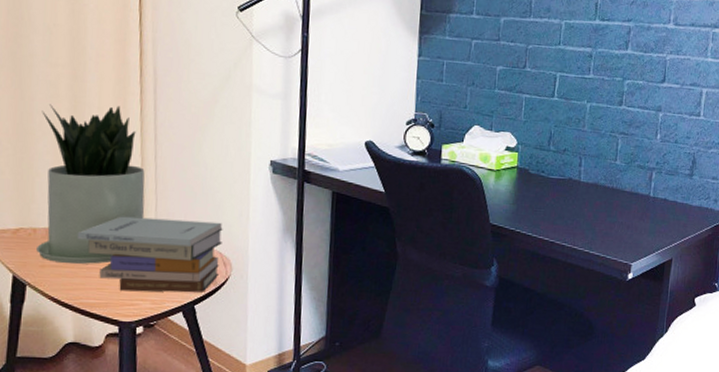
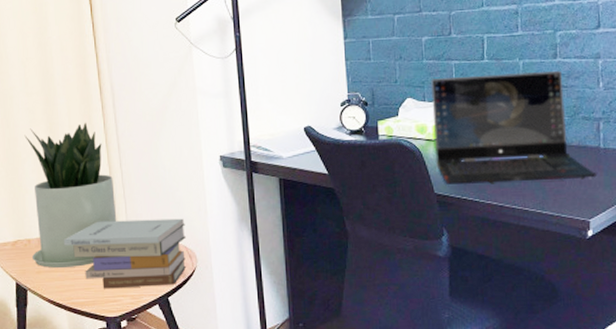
laptop computer: none [495,109,643,224] -> present [431,71,597,185]

